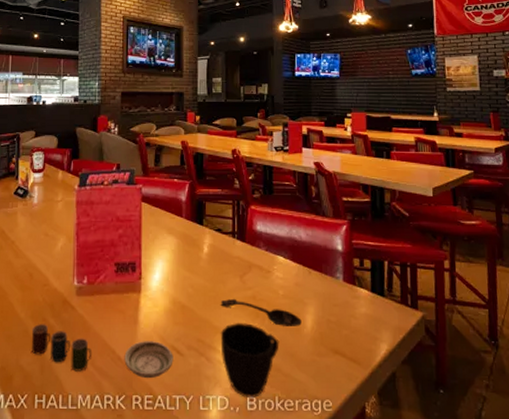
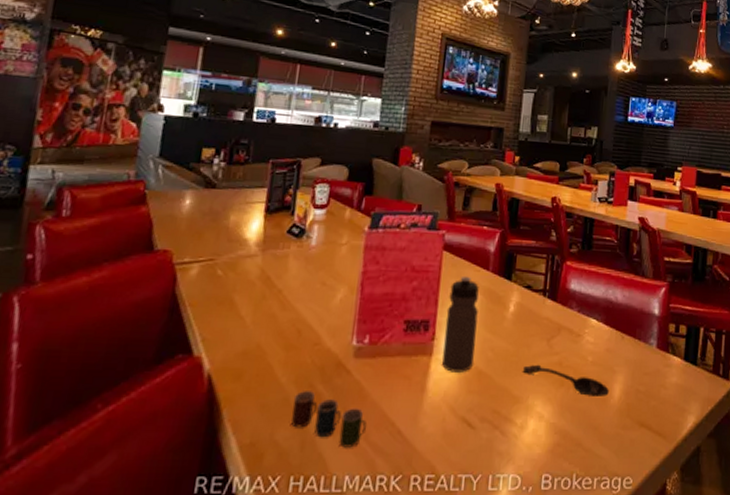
saucer: present [124,341,174,379] -> none [404,412,464,456]
water bottle: none [149,223,177,307] -> present [442,276,480,372]
cup: present [220,323,280,399] -> none [518,392,583,477]

